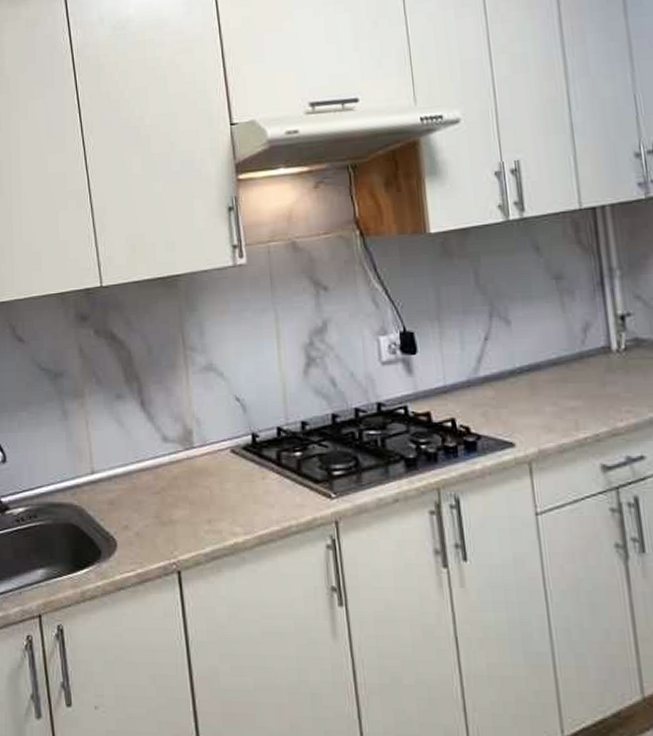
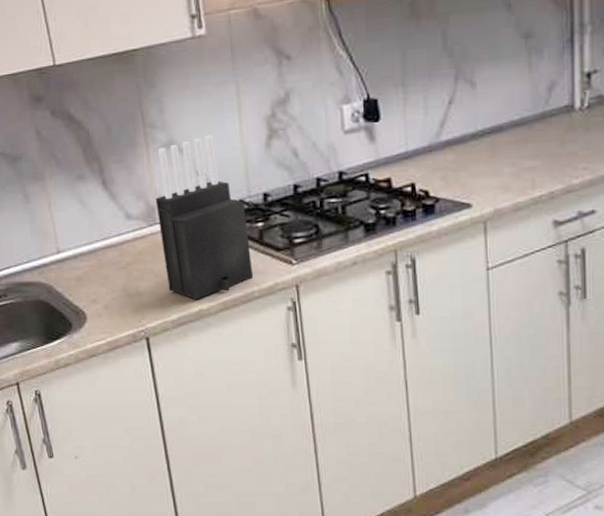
knife block: none [192,360,291,532] -> present [155,135,254,300]

